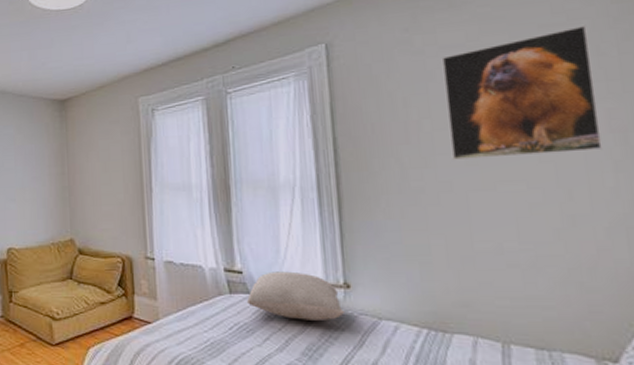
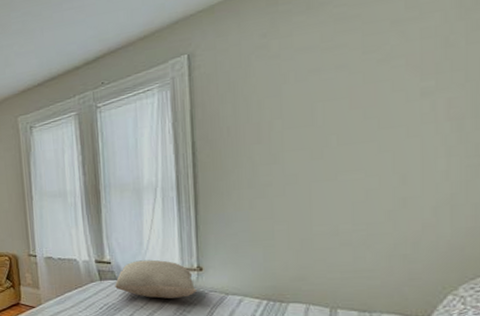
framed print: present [441,24,603,160] -> none [296,17,439,155]

